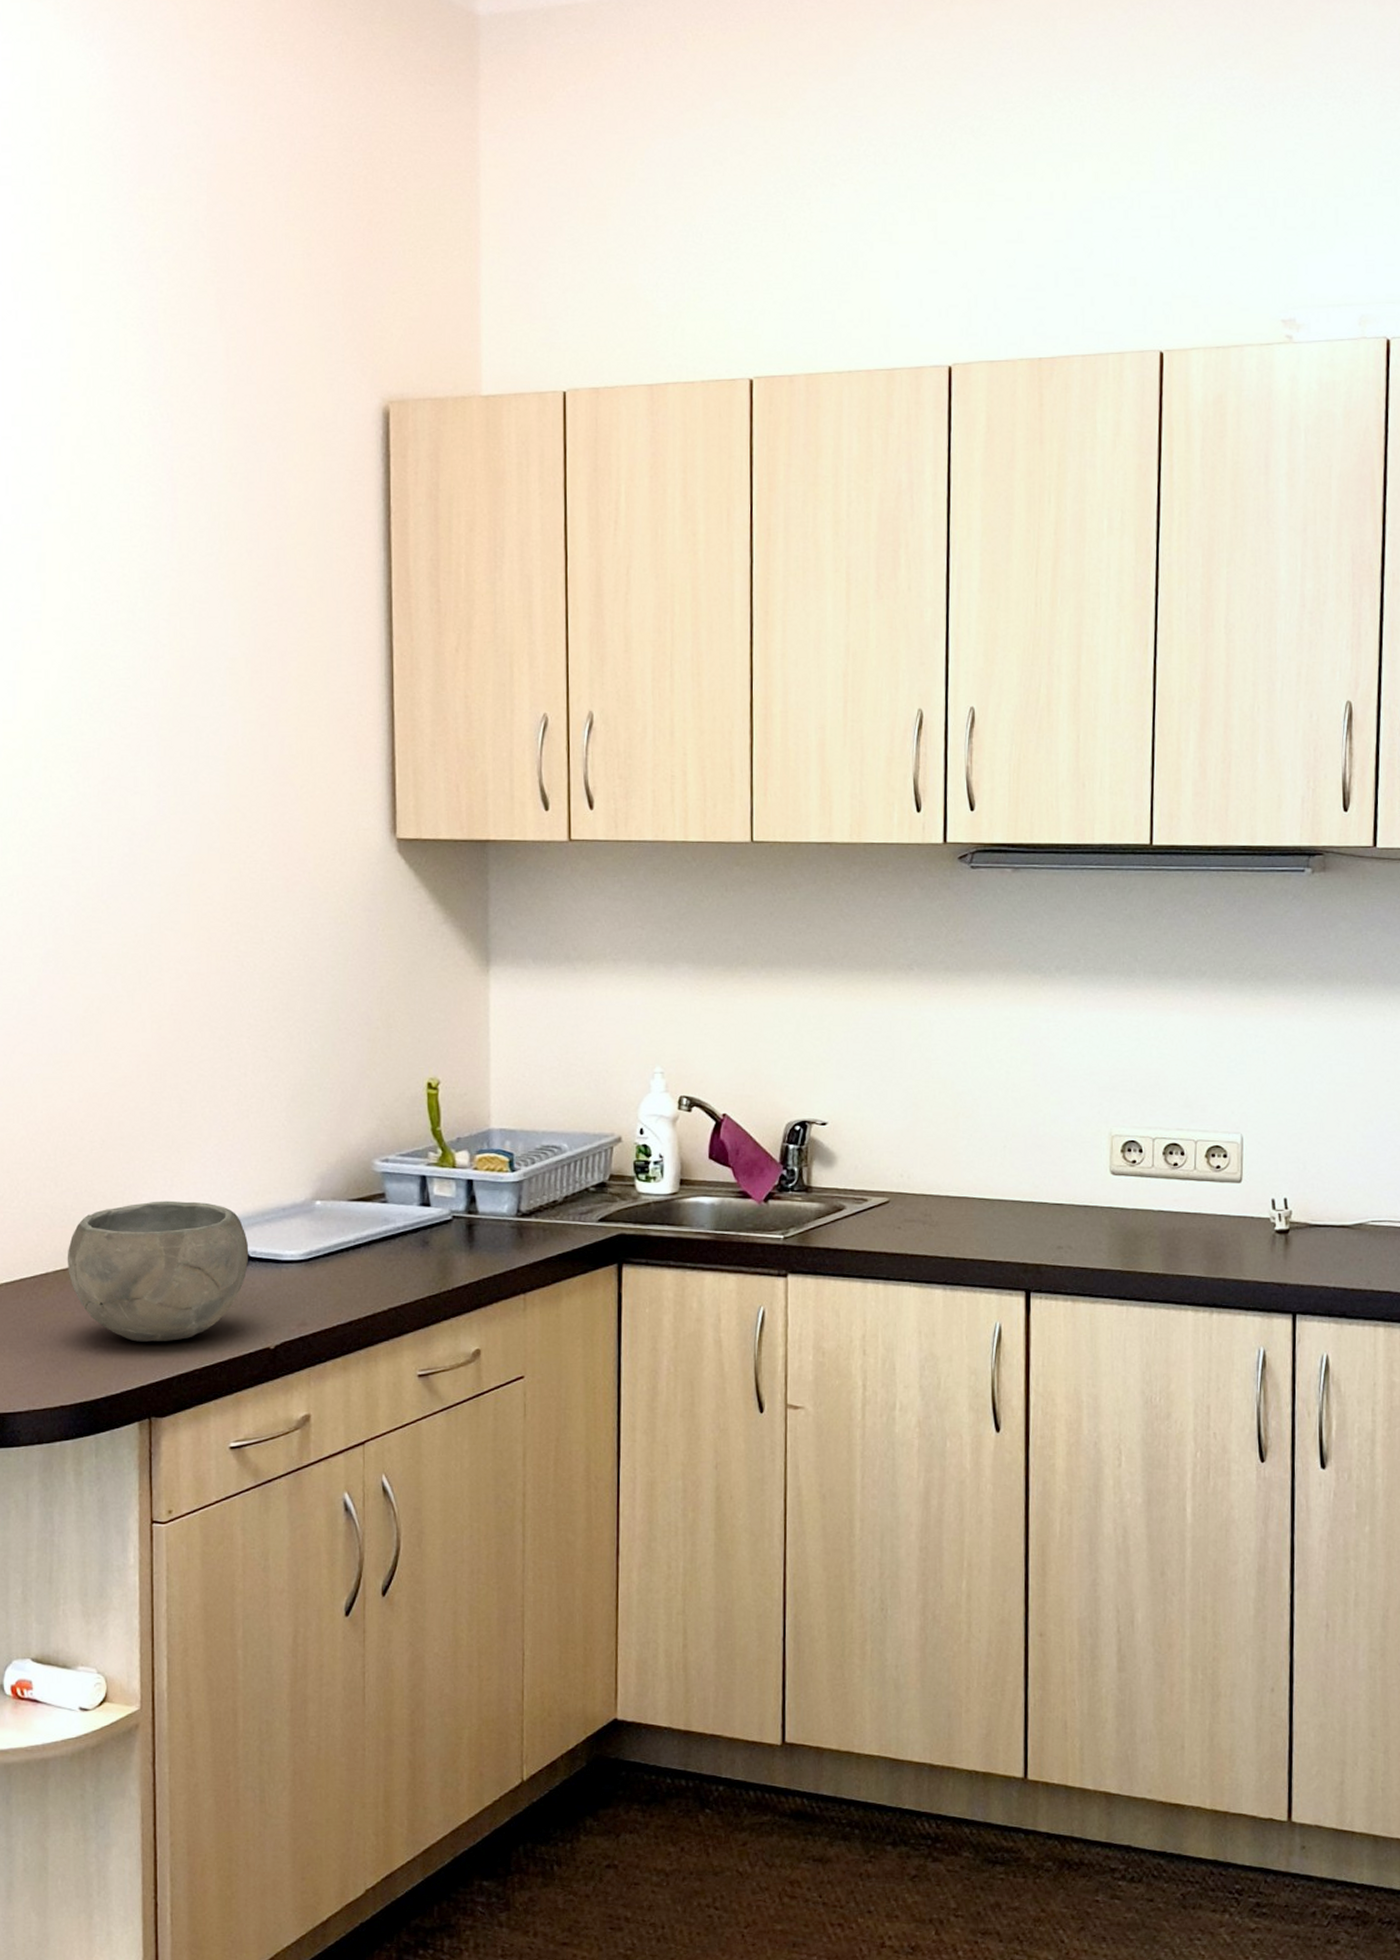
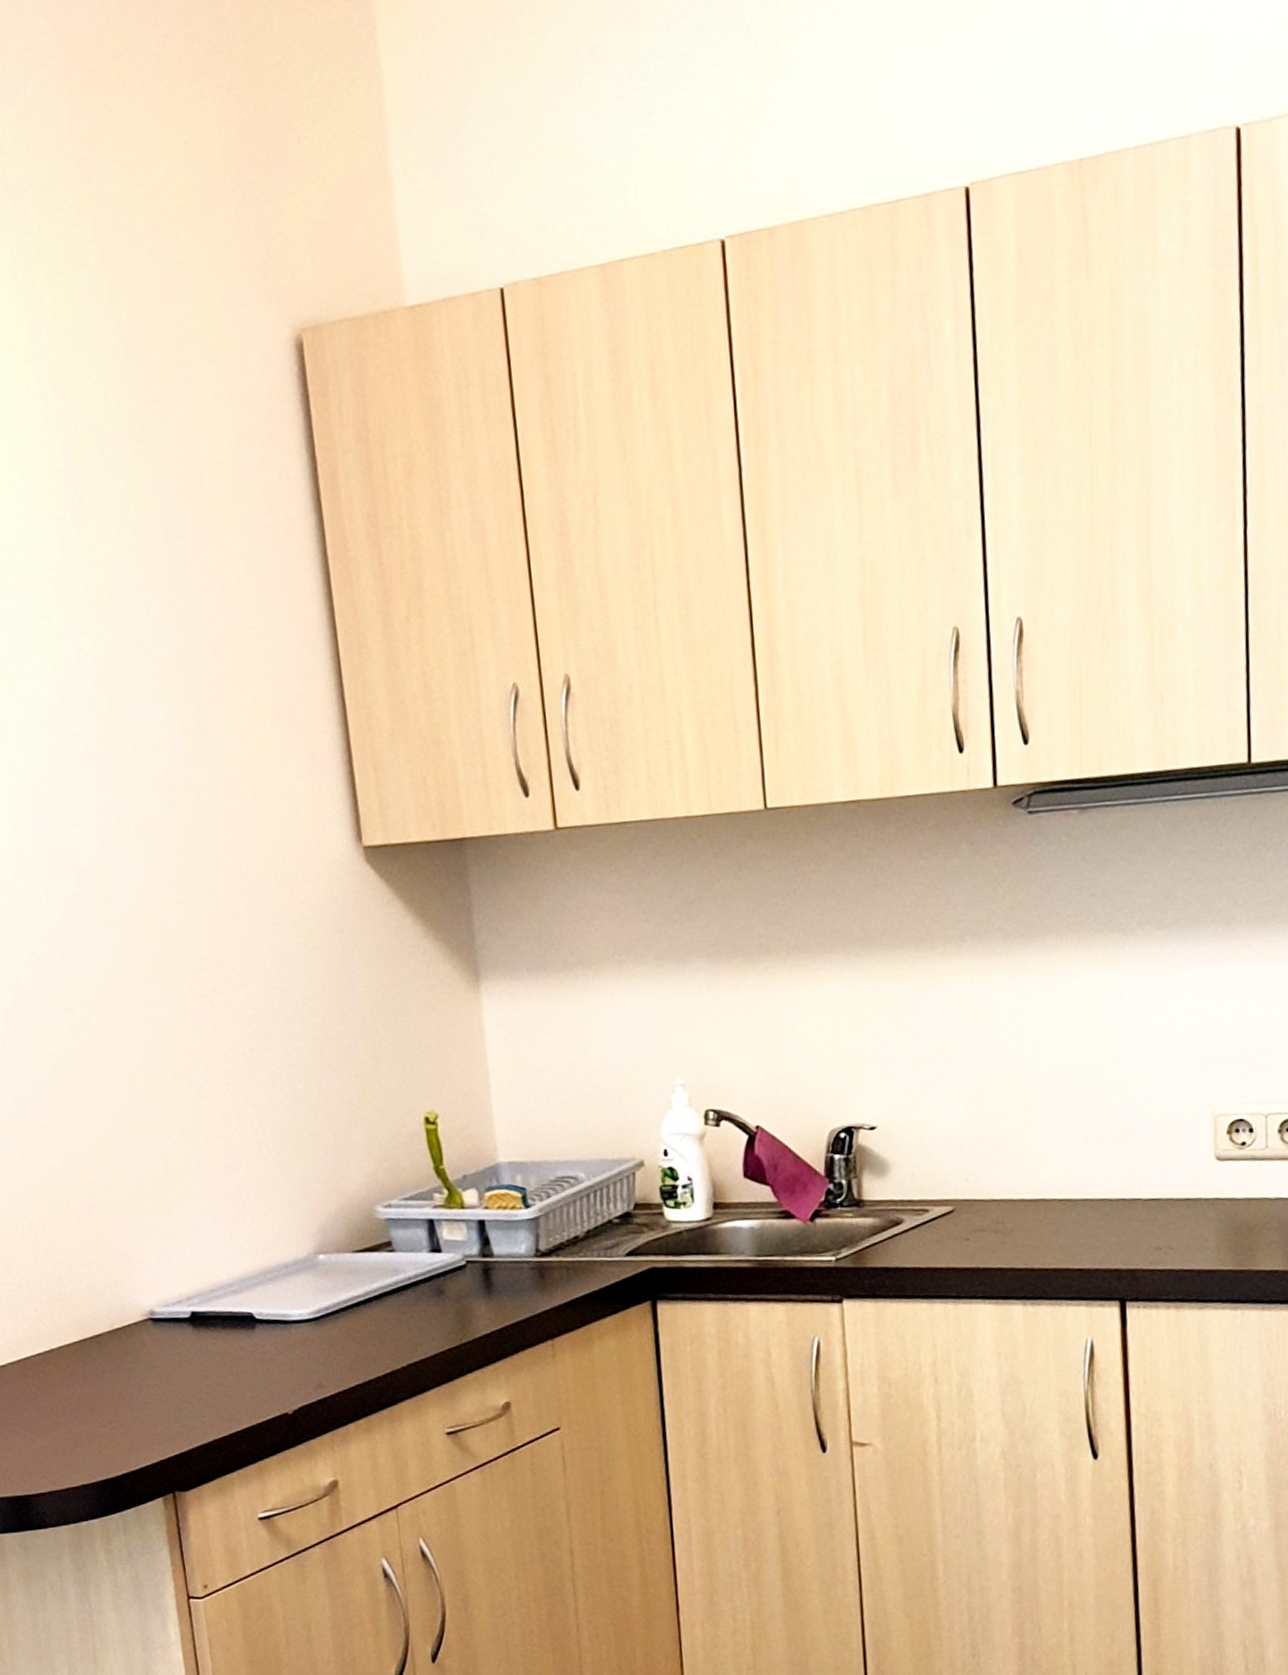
bowl: present [67,1200,249,1342] -> none [69,1264,255,1415]

